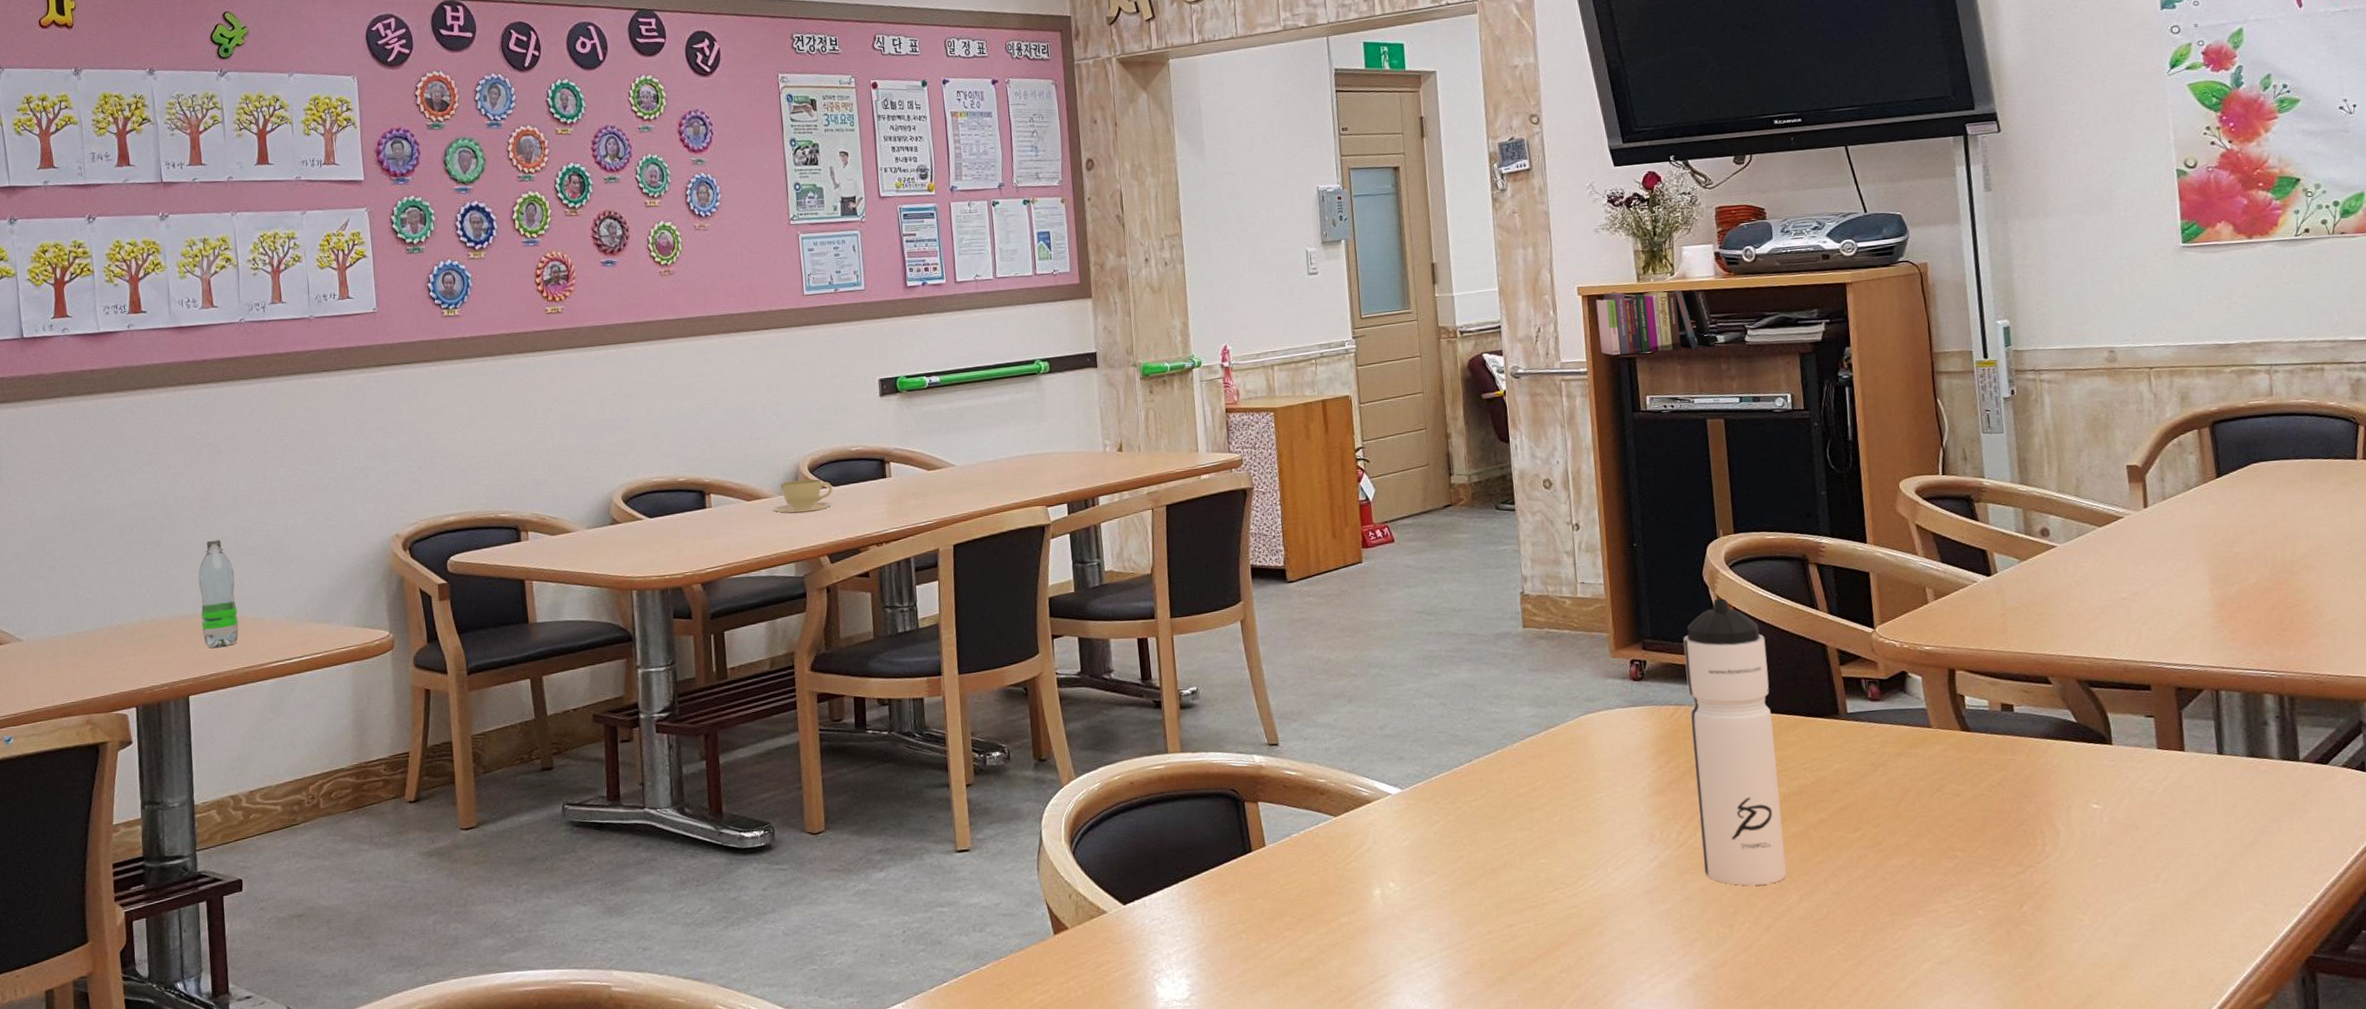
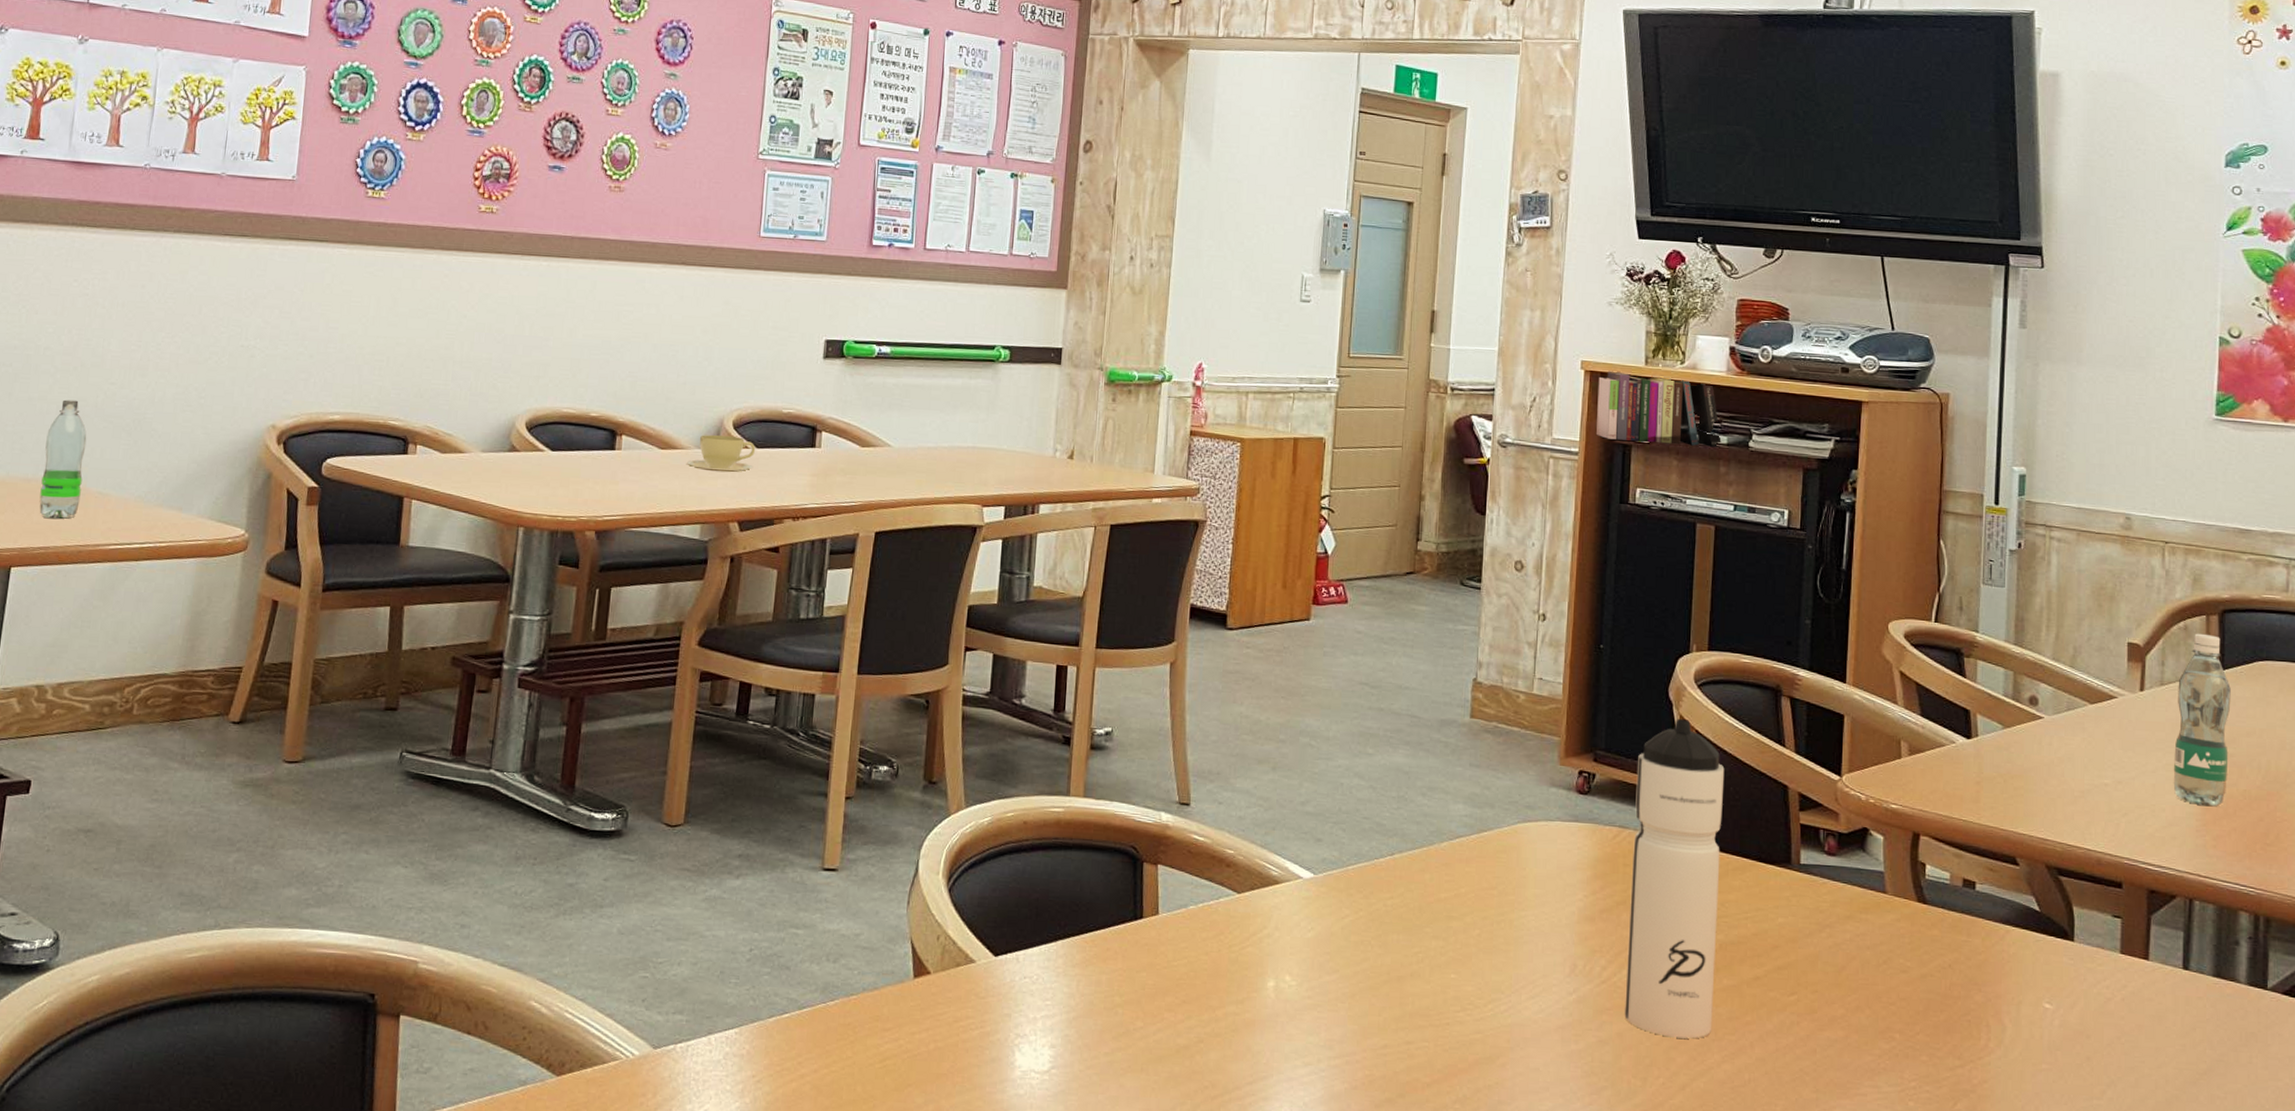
bottle: none [2179,446,2238,604] -> present [2173,633,2231,807]

